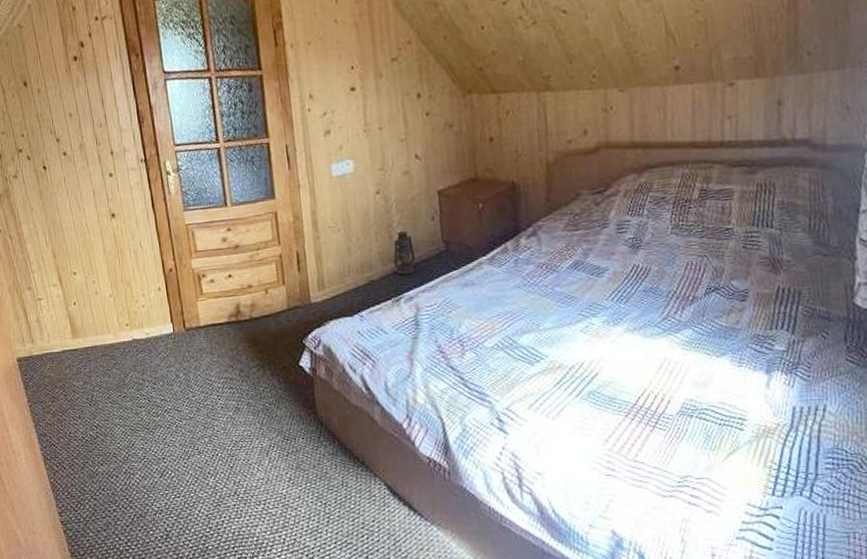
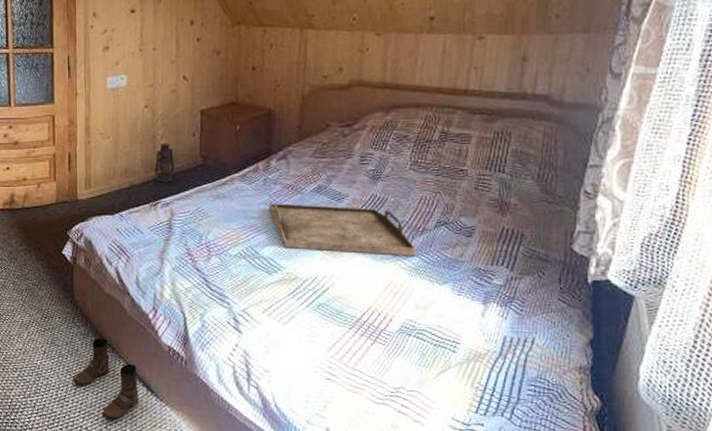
boots: none [325,456,401,548] -> present [73,338,139,421]
serving tray: none [522,280,689,334] -> present [268,203,417,257]

